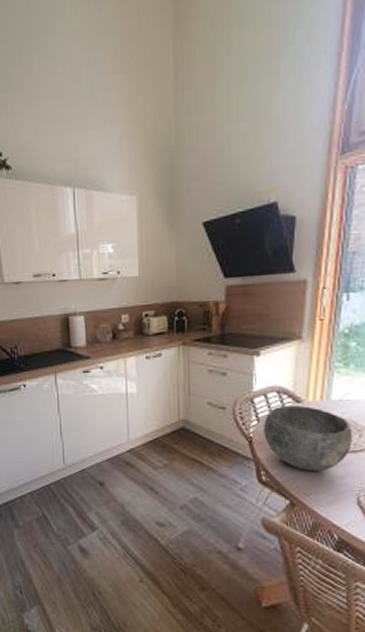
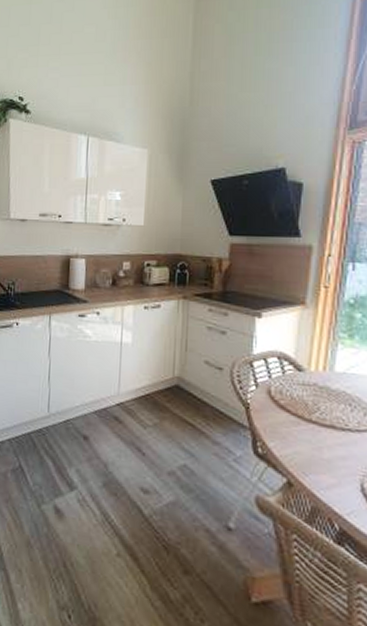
bowl: present [264,405,354,472] -> none [262,372,358,450]

